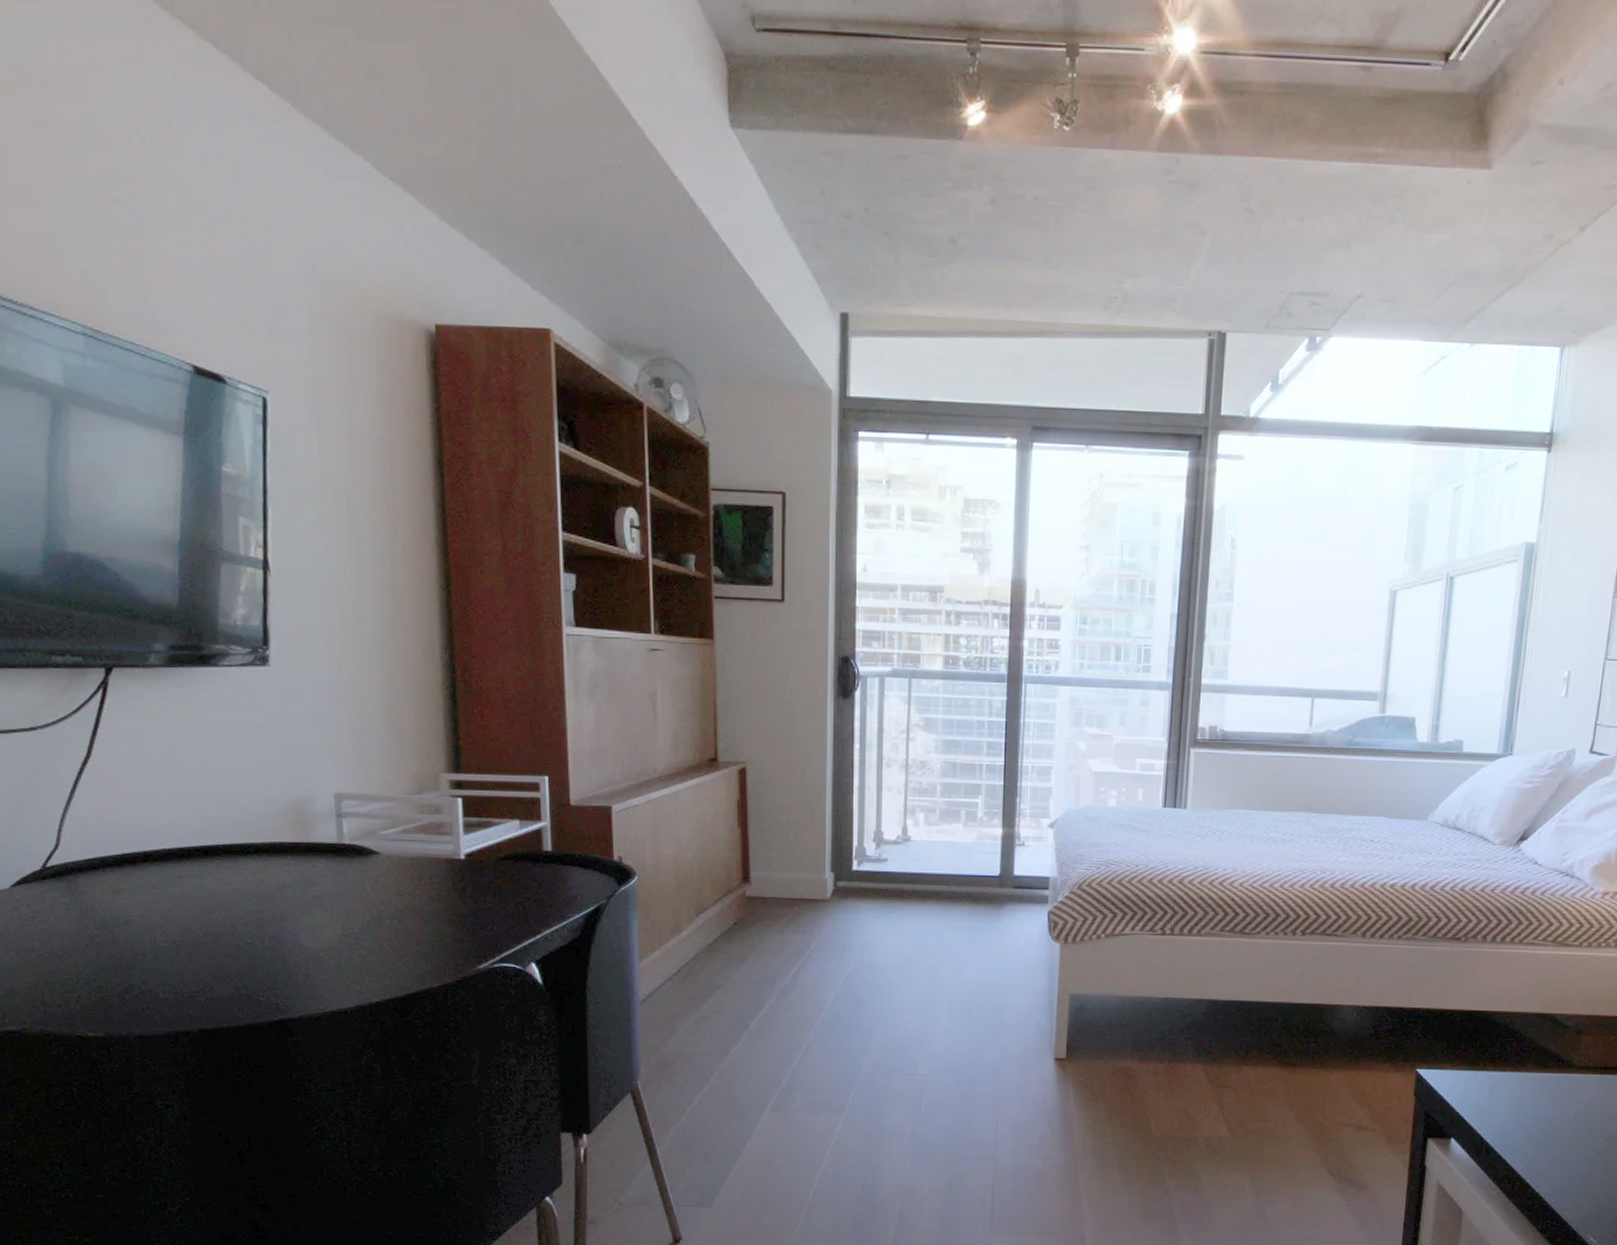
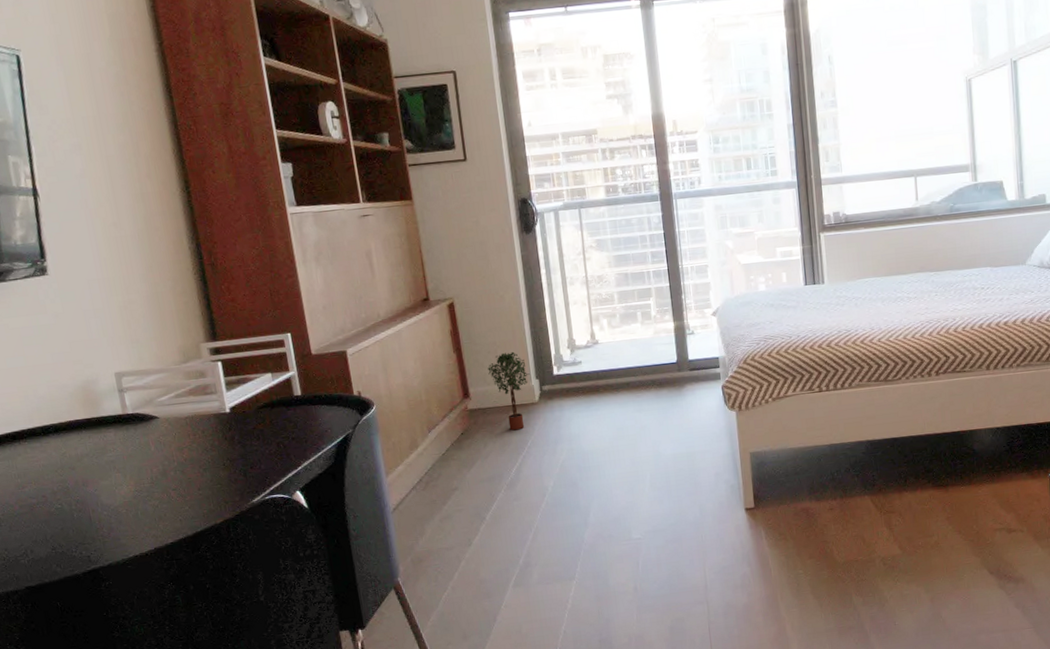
potted tree: none [775,835,824,929] -> present [487,351,530,431]

